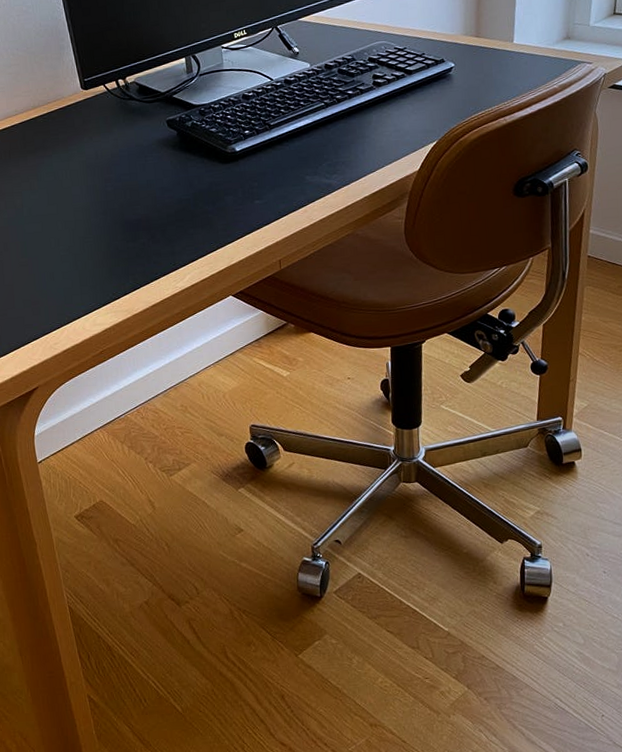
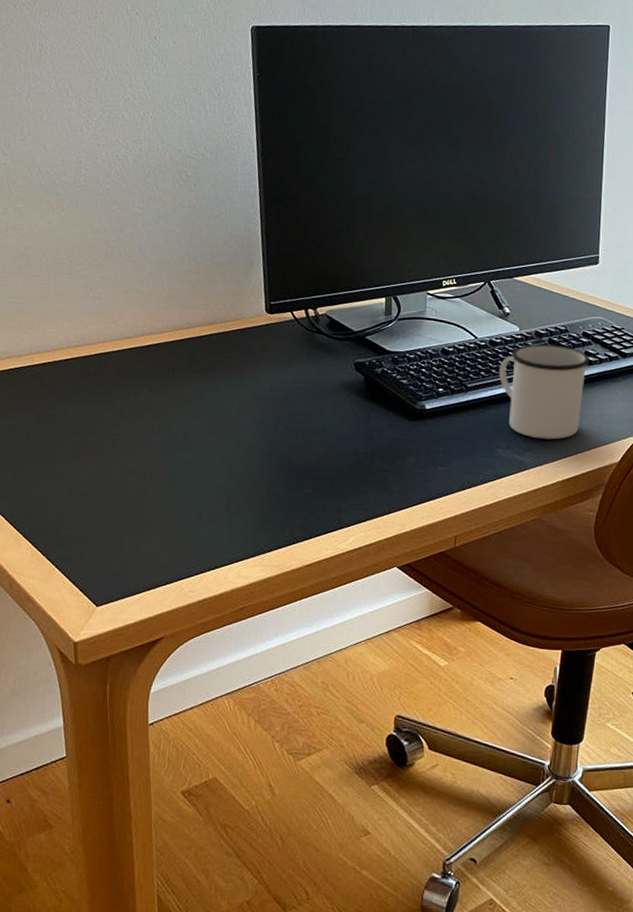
mug: none [297,73,379,161] -> present [499,344,590,440]

